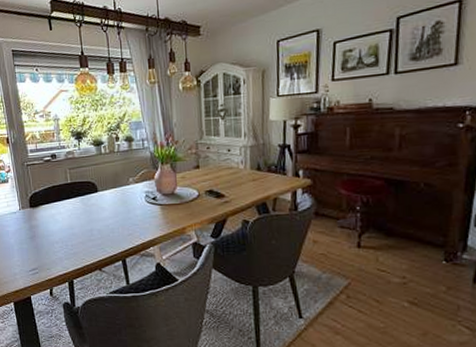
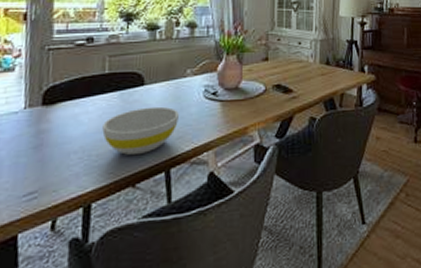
bowl: none [72,209,128,246] -> present [102,106,179,155]

